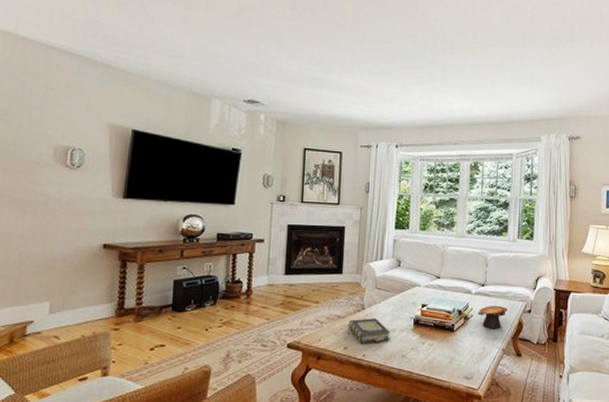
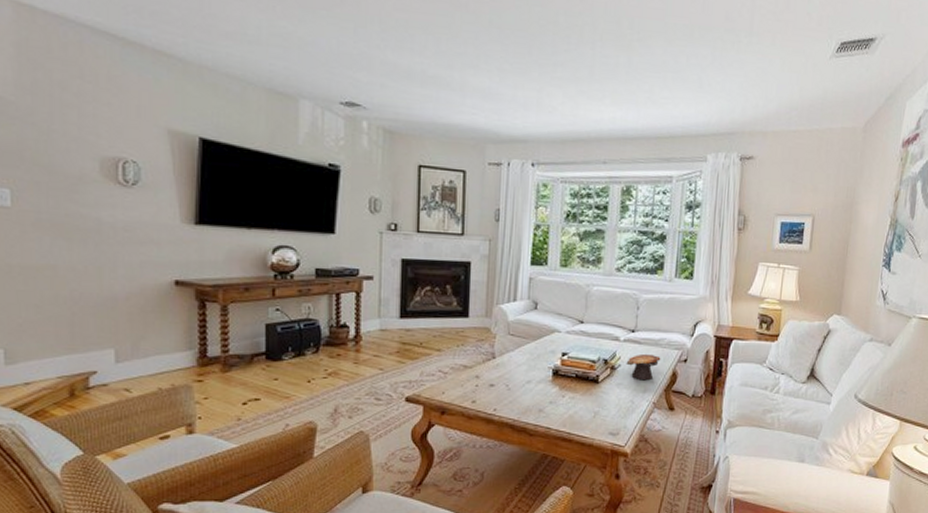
book: present [349,318,391,344] -> none [477,368,526,398]

